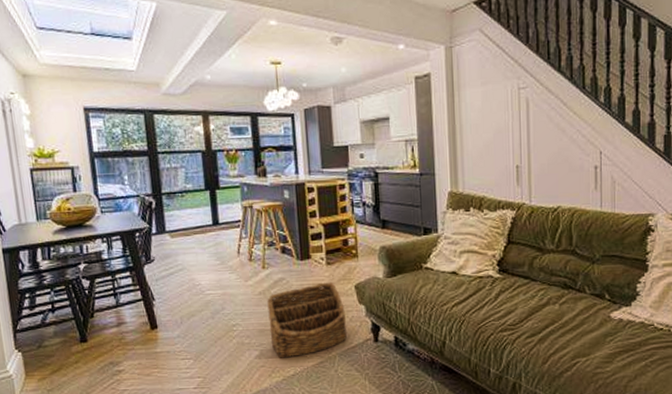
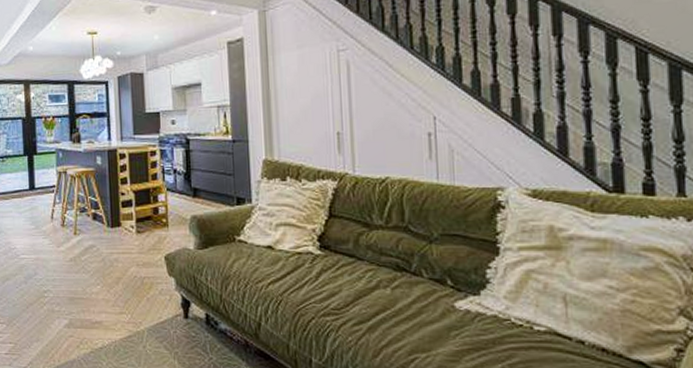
basket: present [267,282,347,358] -> none [77,251,156,329]

